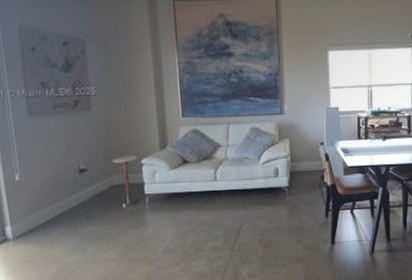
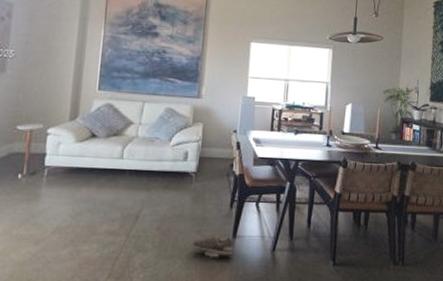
shoe: none [294,243,333,264] -> present [192,235,233,258]

